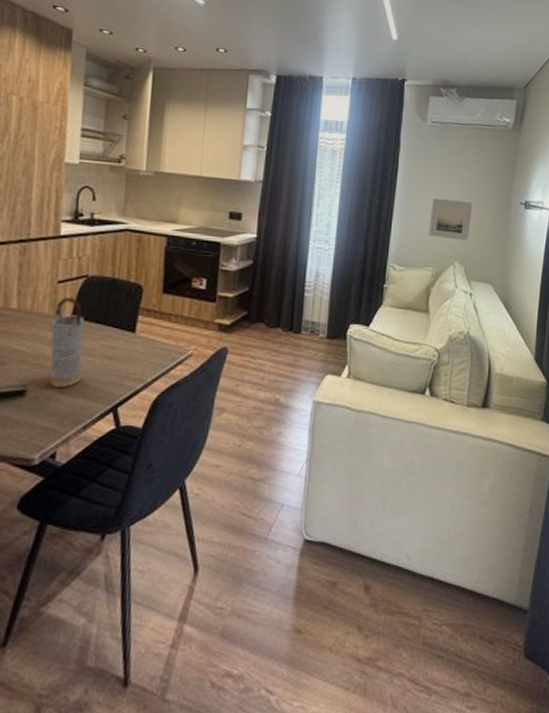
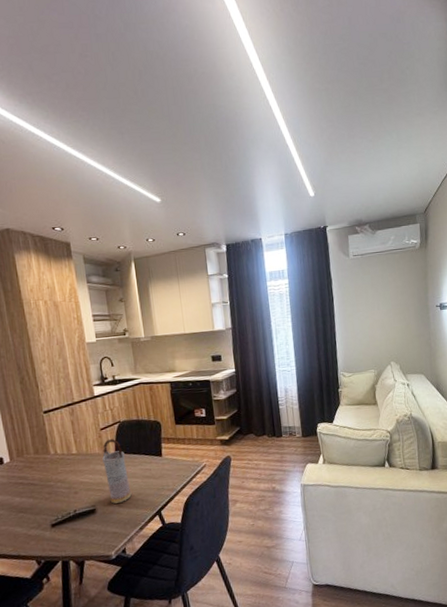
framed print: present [428,197,473,241] -> none [364,313,399,346]

